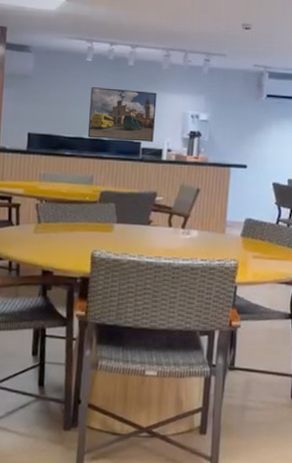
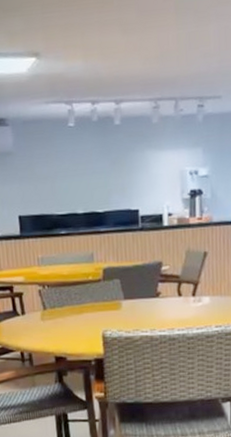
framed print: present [87,87,157,142] -> none [78,151,152,213]

